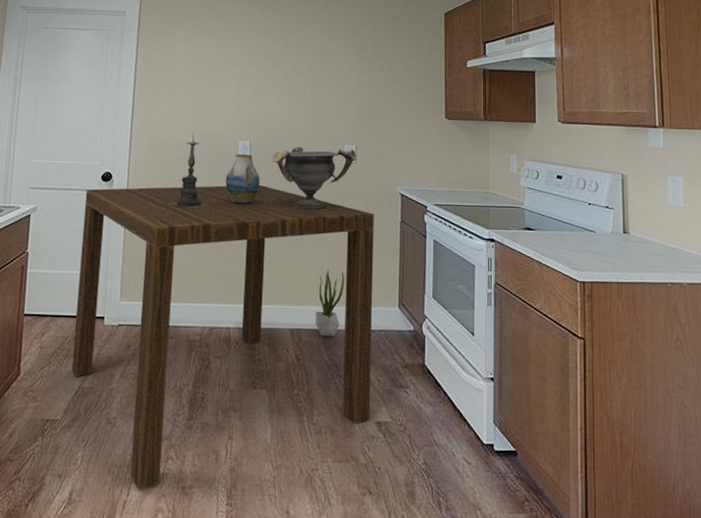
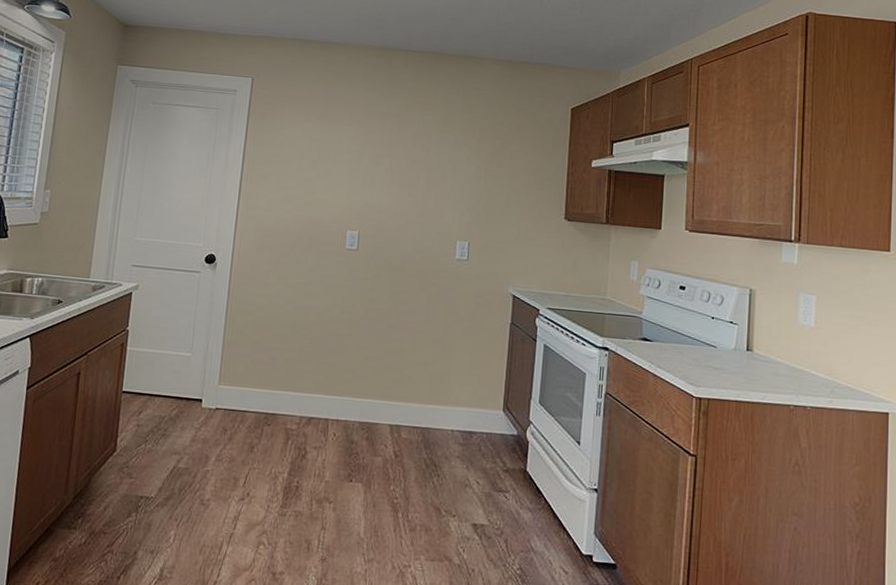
dining table: present [71,184,374,490] -> none [167,270,483,572]
candle holder: present [162,132,212,209] -> none [266,219,316,298]
vase: present [225,154,260,205] -> none [331,243,367,296]
decorative bowl: present [272,146,357,210] -> none [380,239,469,306]
potted plant: present [315,269,344,337] -> none [416,367,449,436]

